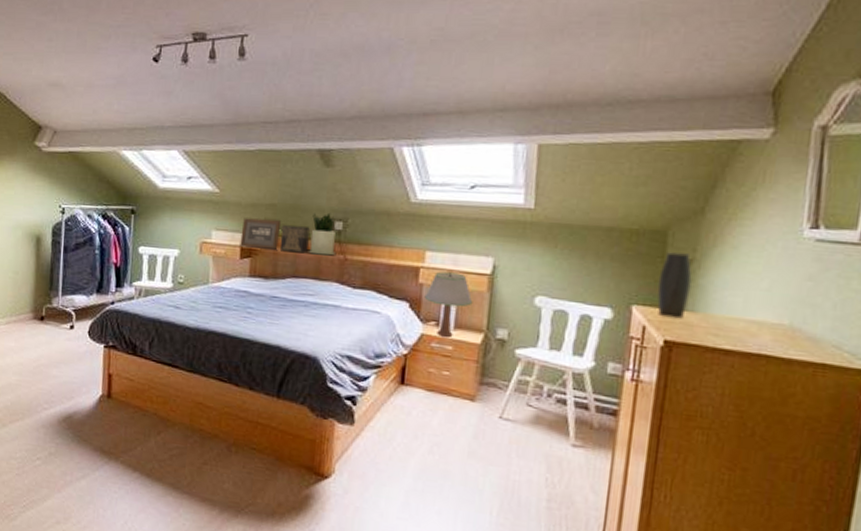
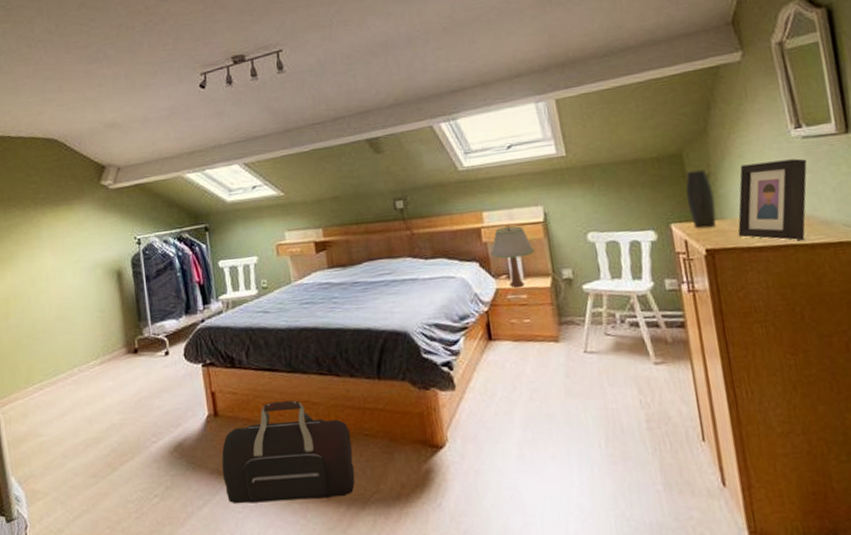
duffel bag: none [105,396,238,501] -> present [221,400,355,504]
picture frame: present [240,218,280,250] -> none [312,210,349,242]
decorative box: present [281,225,310,254] -> none [348,211,377,239]
planter: present [308,213,337,256] -> none [374,195,404,236]
picture frame: none [706,257,812,354] -> present [738,158,807,241]

